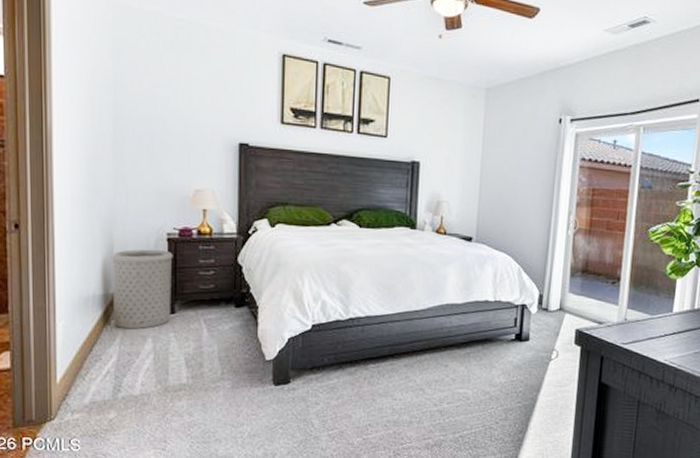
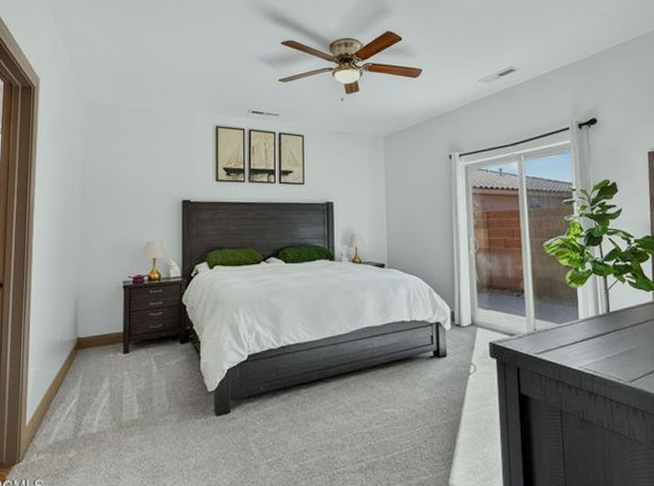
laundry basket: present [111,249,173,330] -> none [76,296,128,370]

